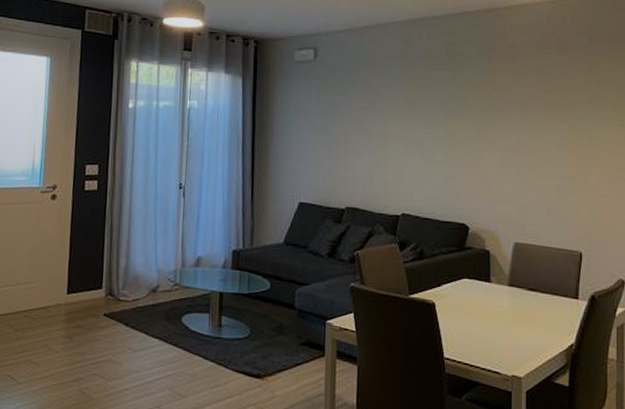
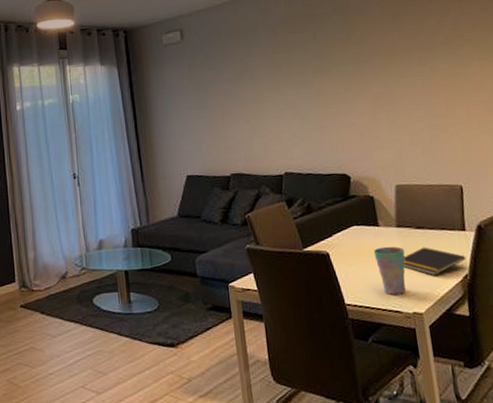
cup: none [481,304,512,356] -> present [373,246,406,295]
notepad: none [510,310,574,341] -> present [403,247,466,276]

